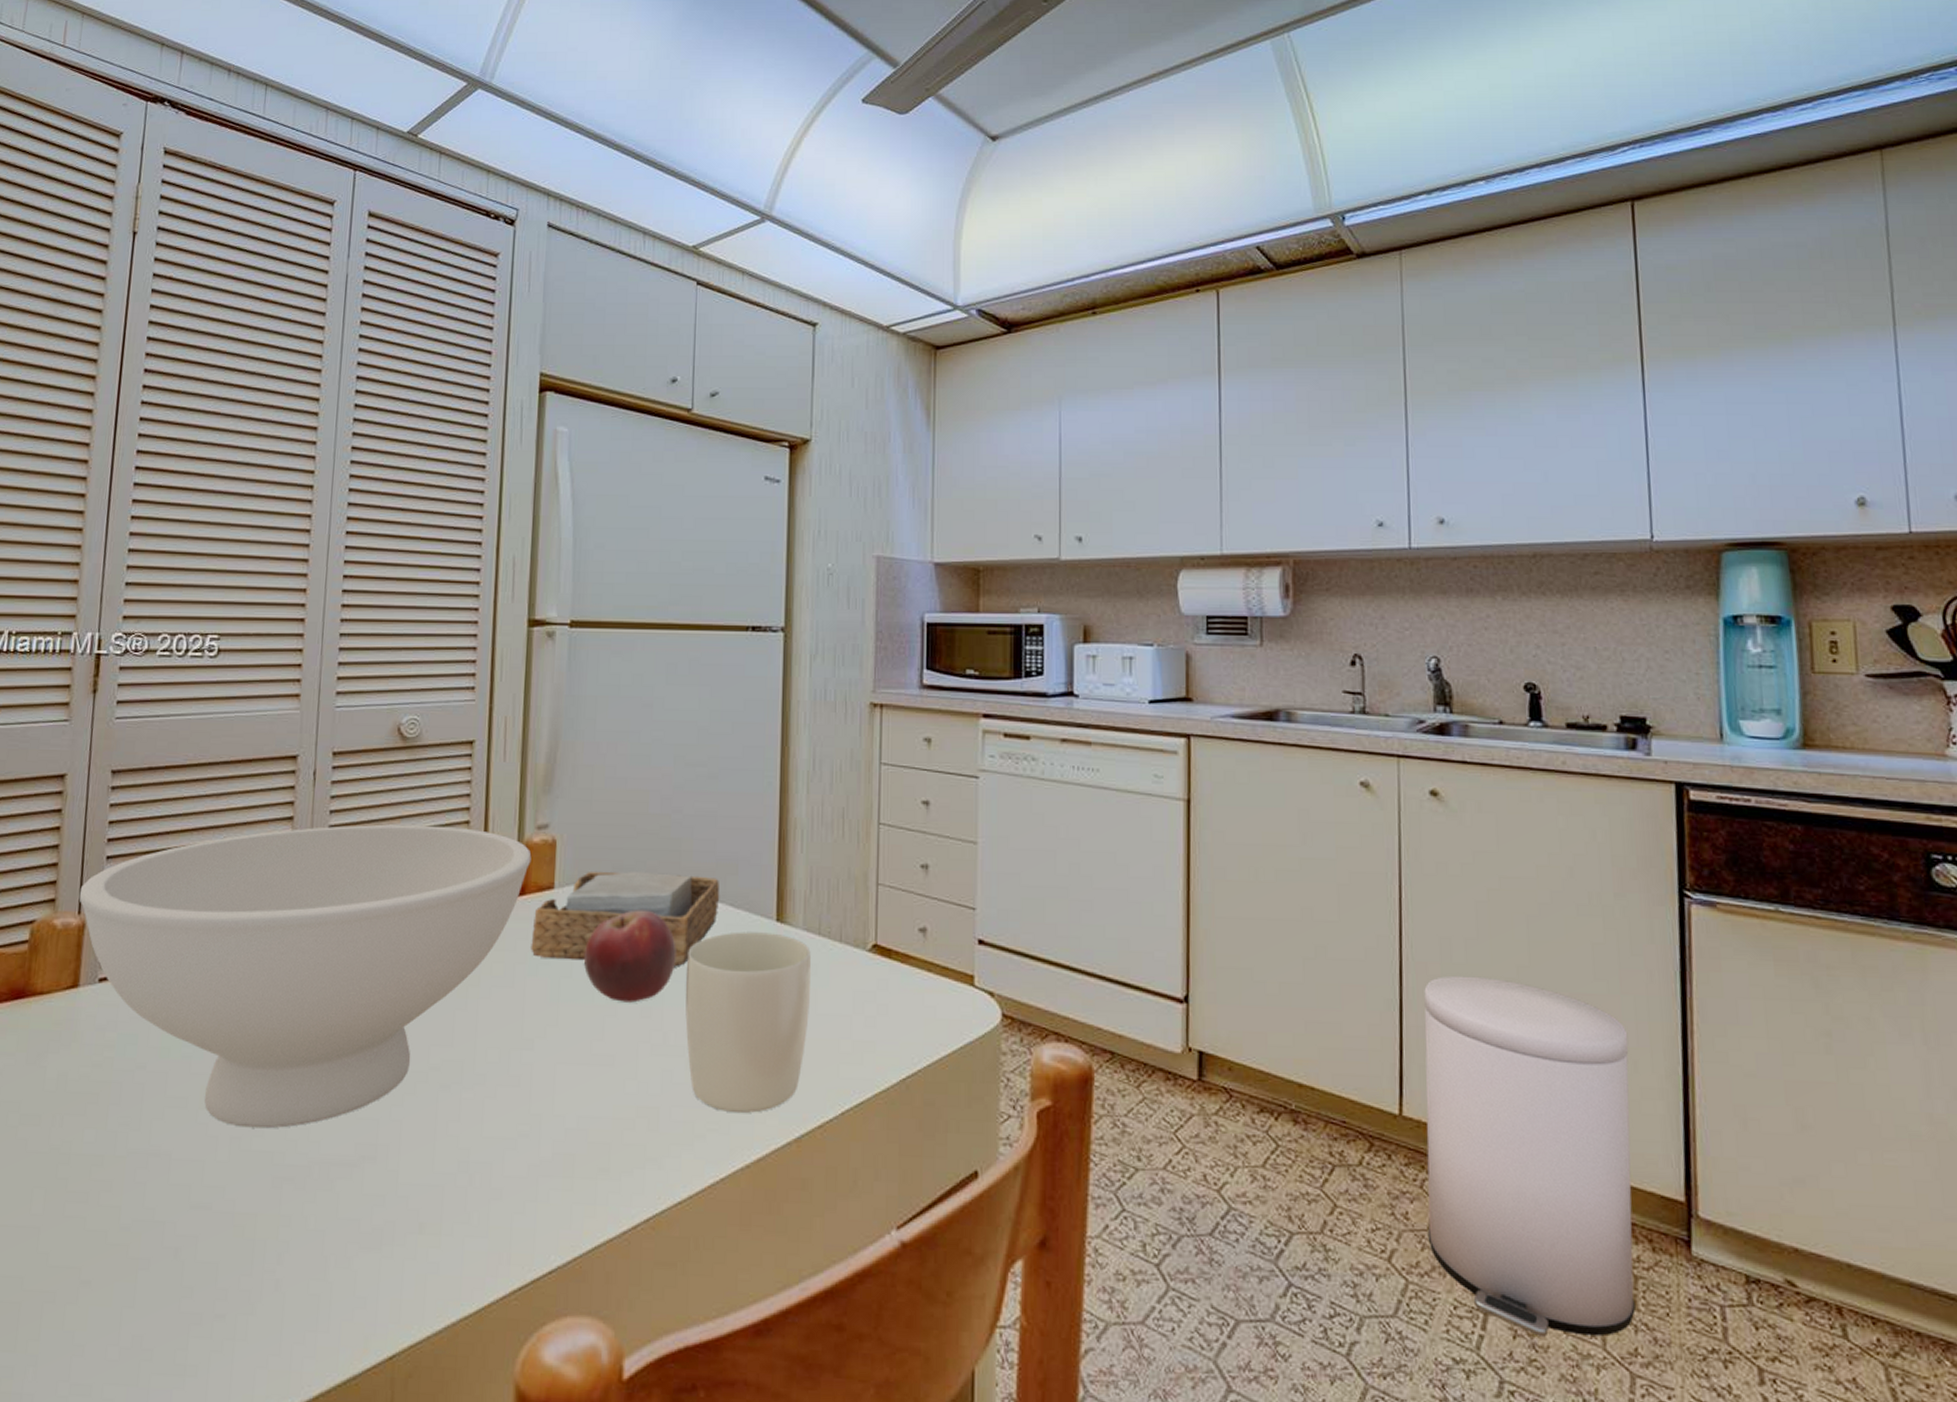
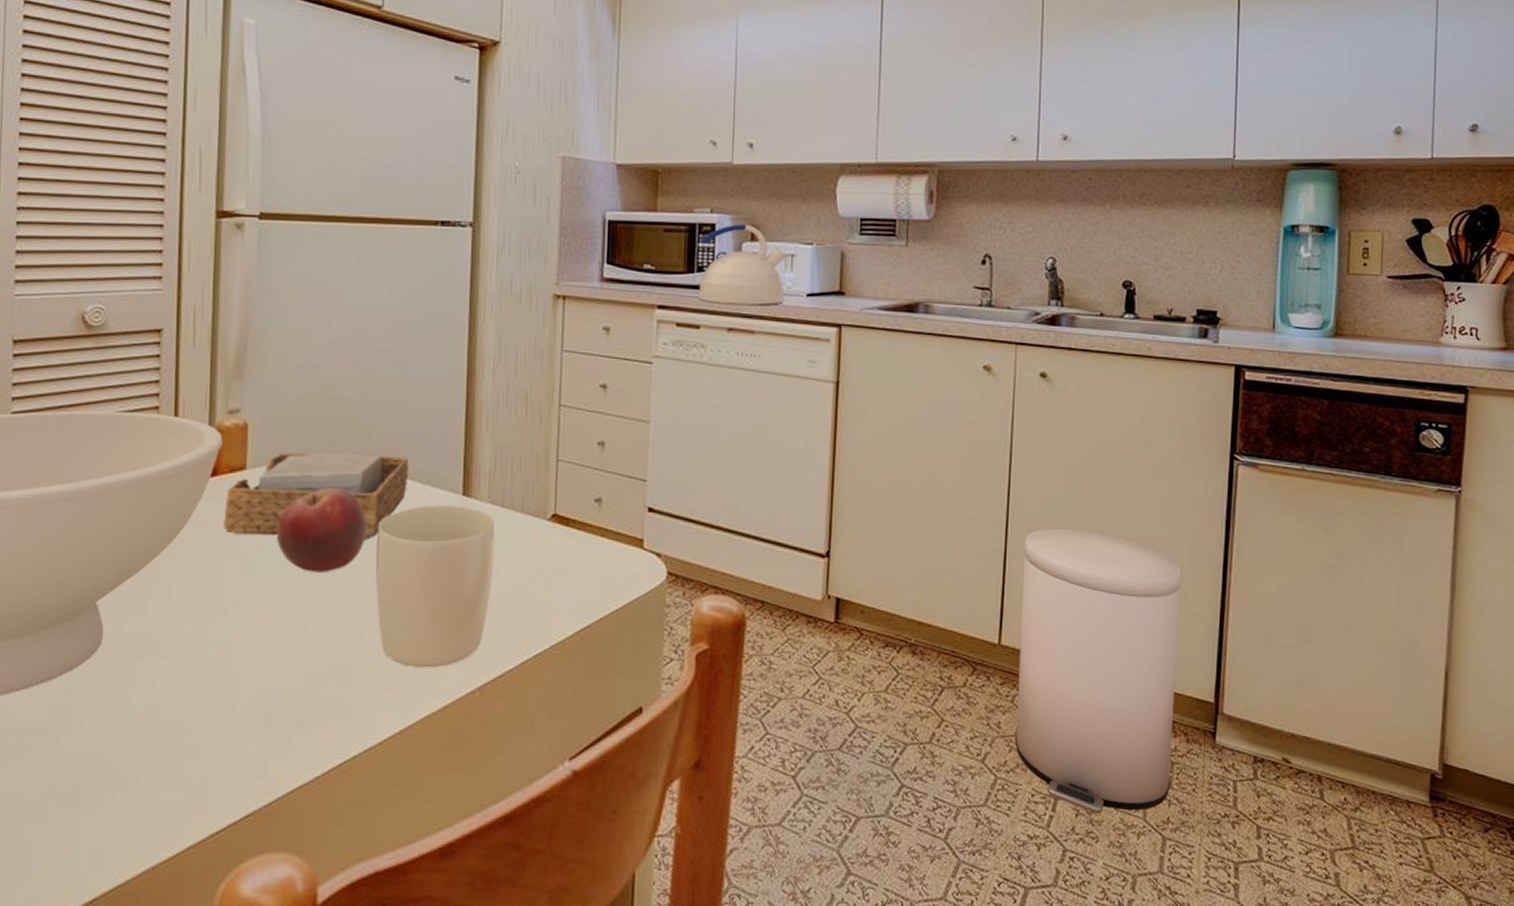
kettle: none [1026,625,1124,714] -> present [698,224,786,306]

